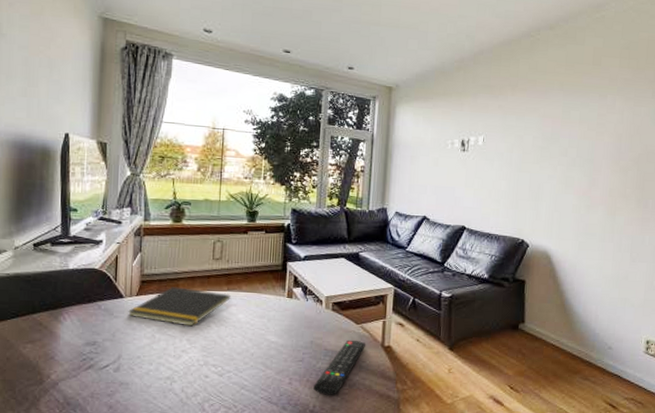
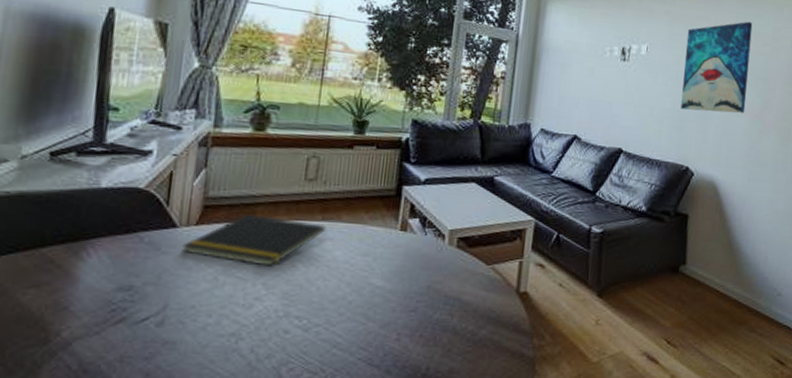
remote control: present [313,339,365,395] -> none [428,284,496,354]
wall art: none [515,110,579,192] -> present [681,21,753,114]

